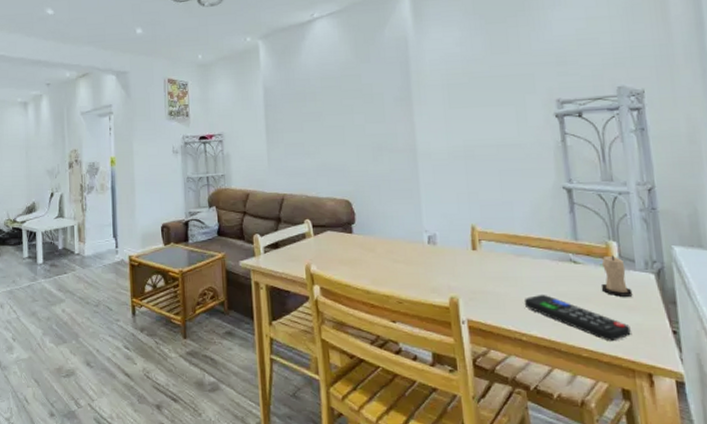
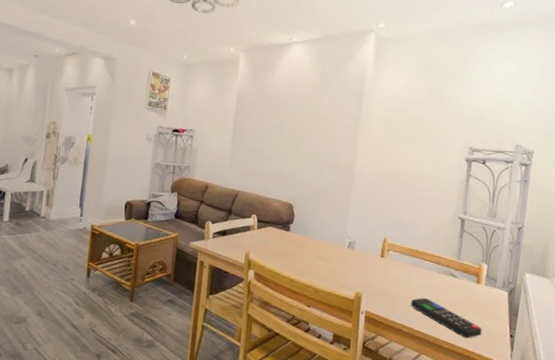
candle: present [601,255,633,297] -> none [468,274,490,307]

